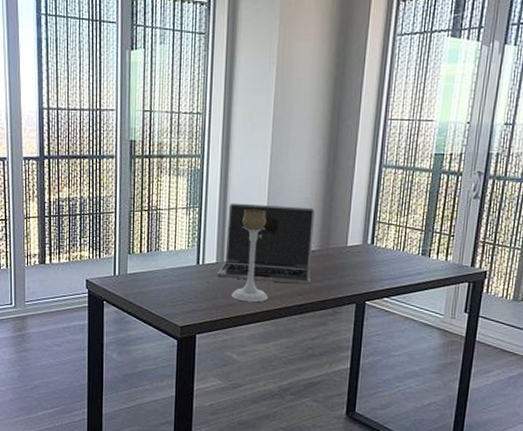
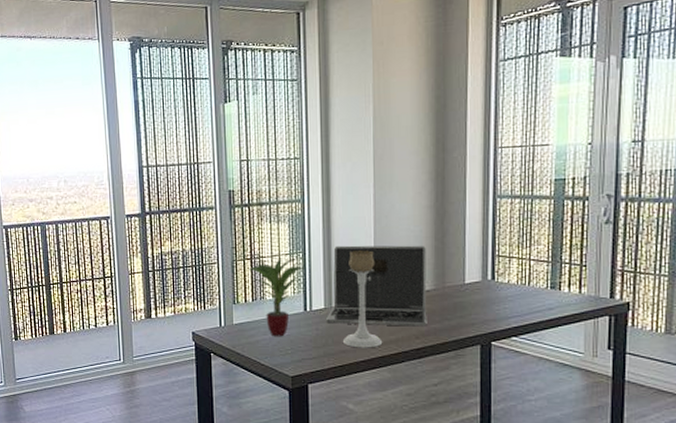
potted plant: none [144,211,201,288] -> present [247,257,306,337]

